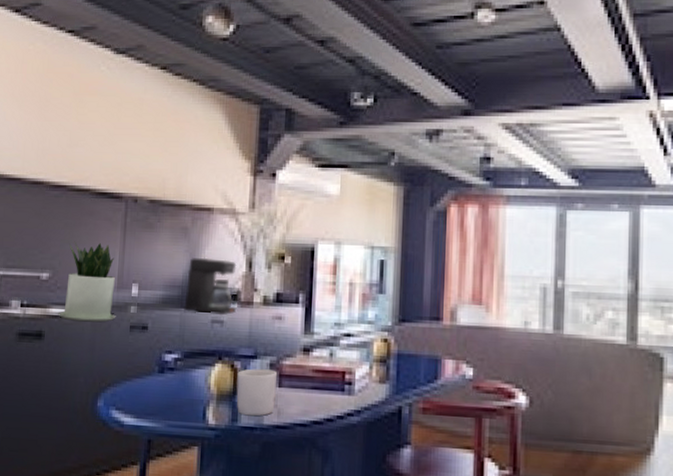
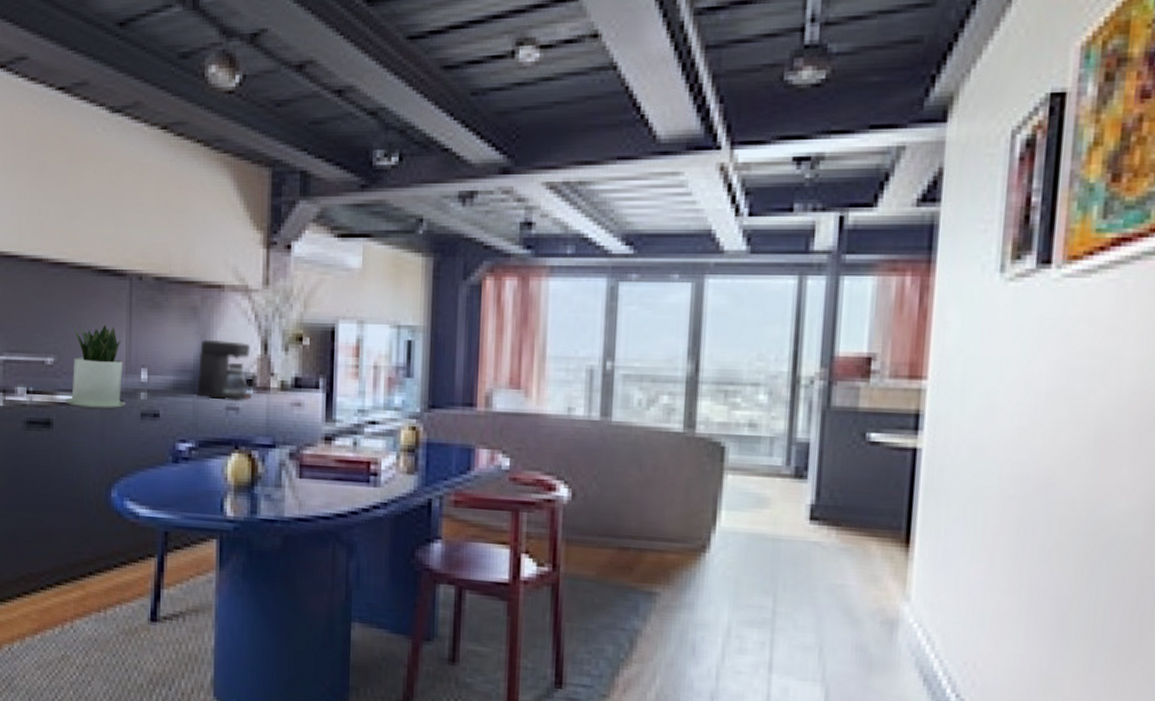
mug: present [236,368,278,417] -> none [255,458,298,509]

